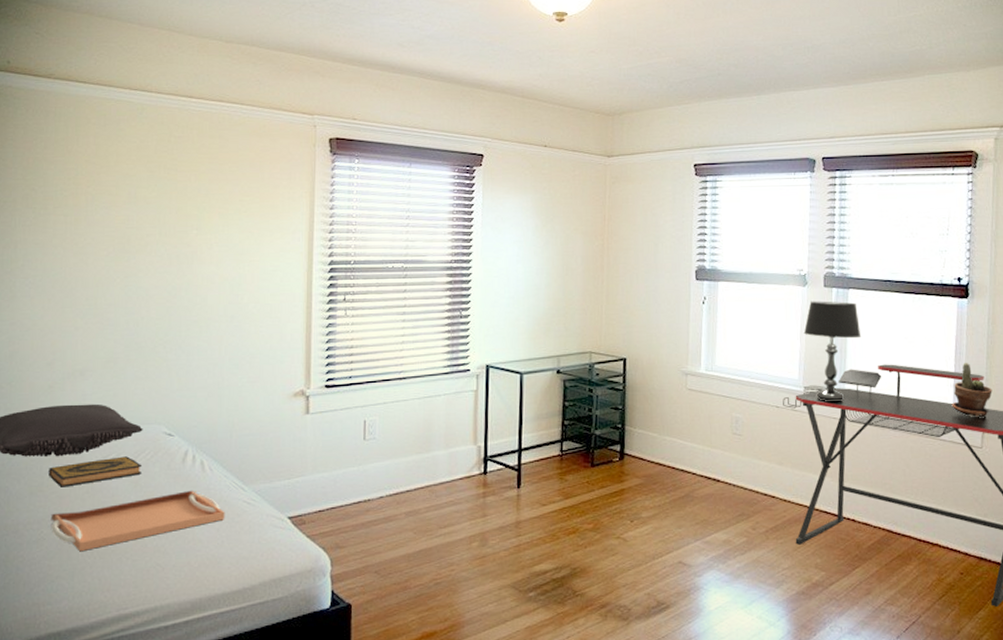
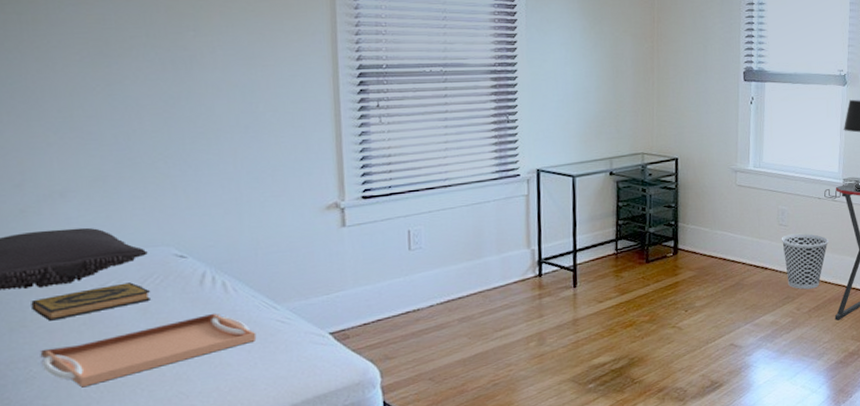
wastebasket: none [735,444,789,507] -> present [781,233,829,290]

